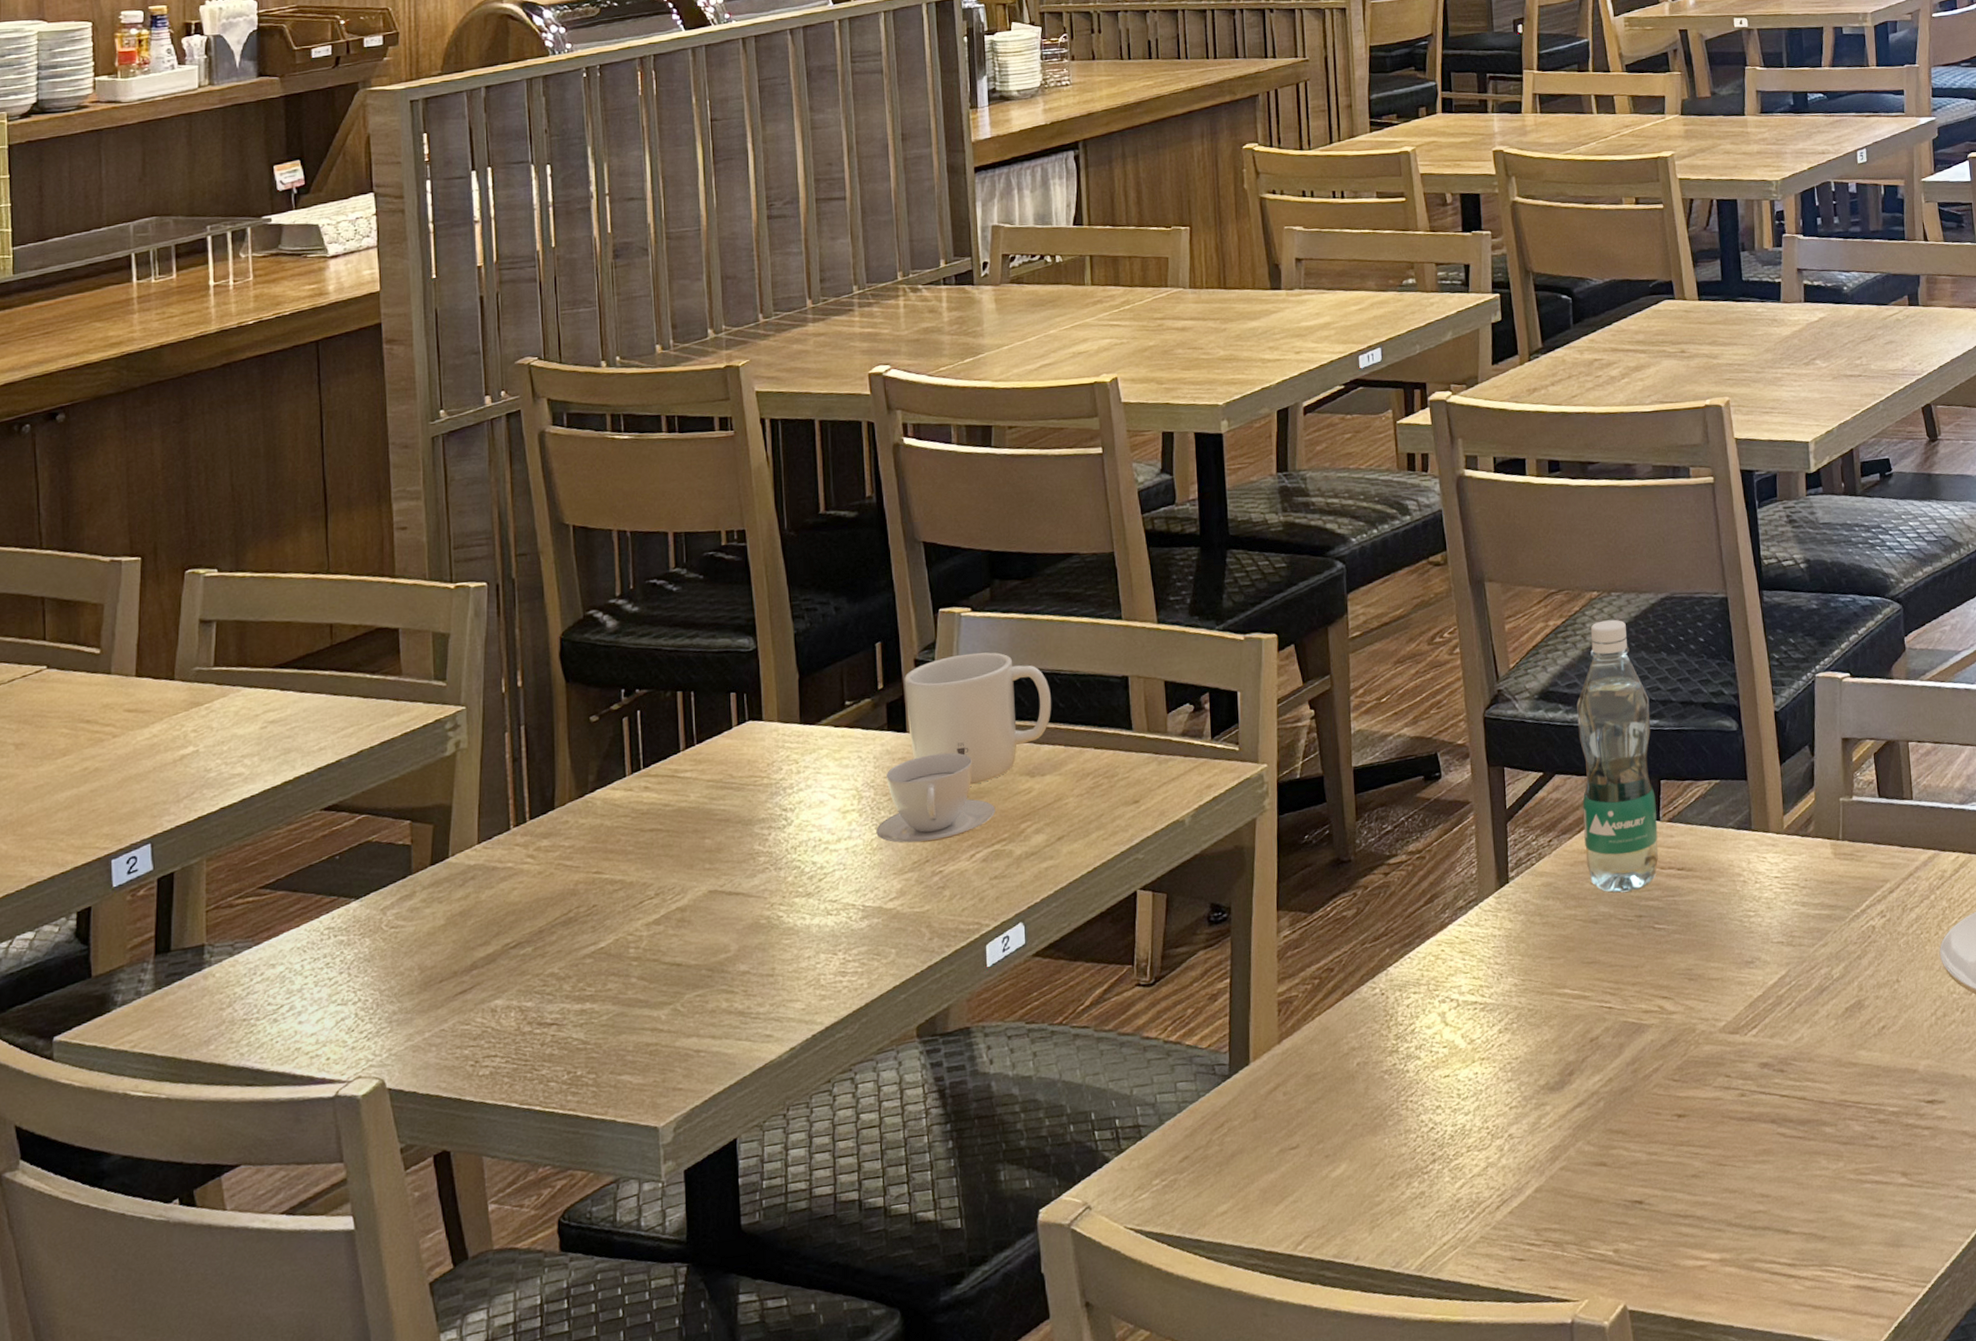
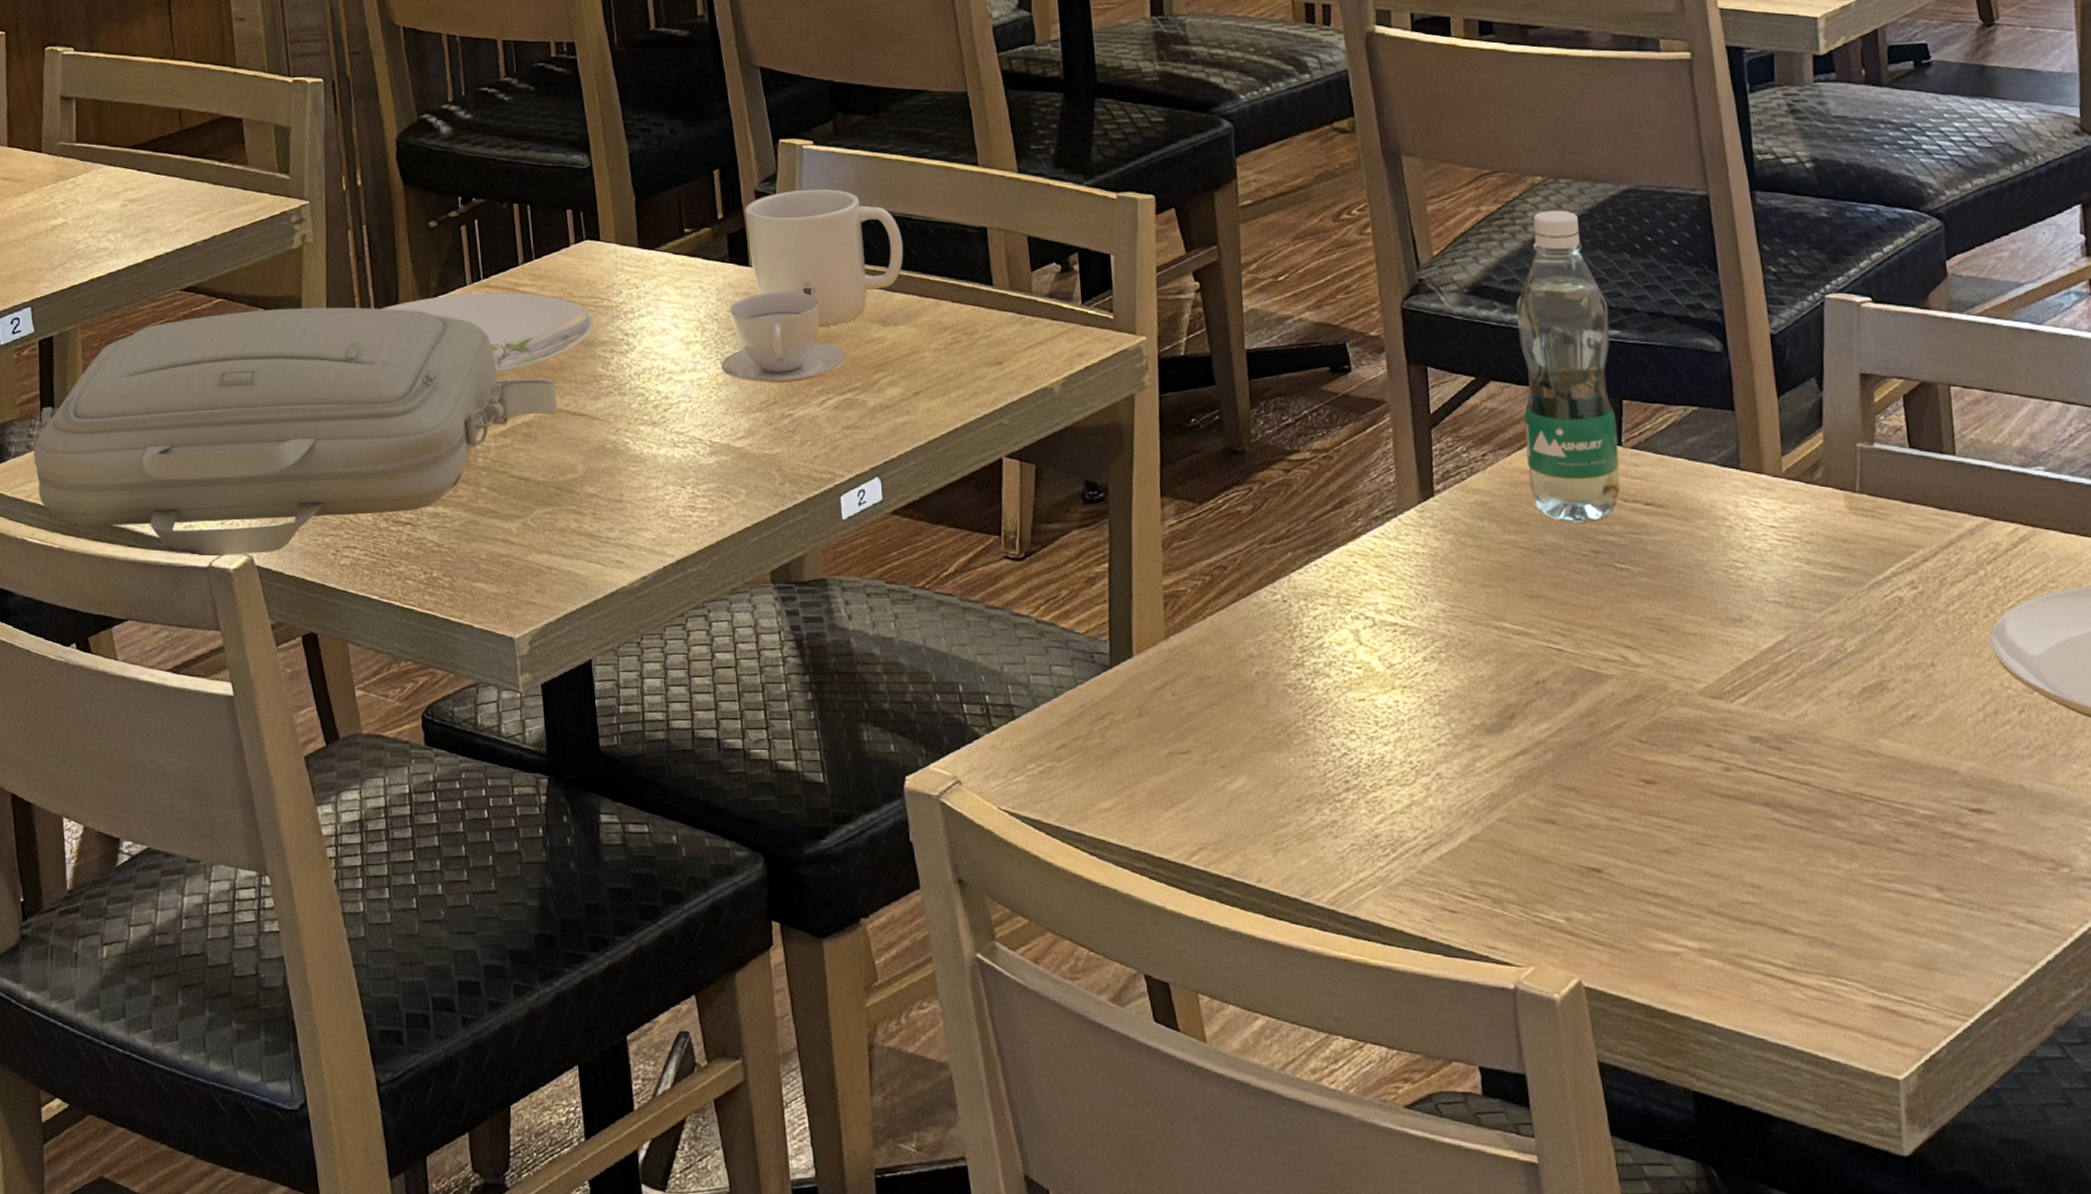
laptop bag: none [143,806,713,1088] -> present [33,307,558,557]
plate: none [535,778,753,867] -> present [380,293,594,378]

